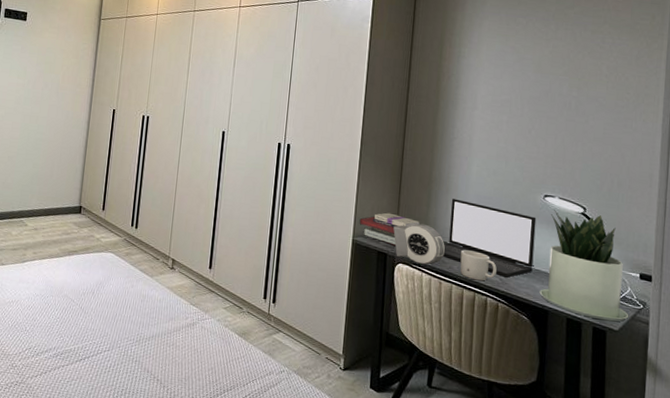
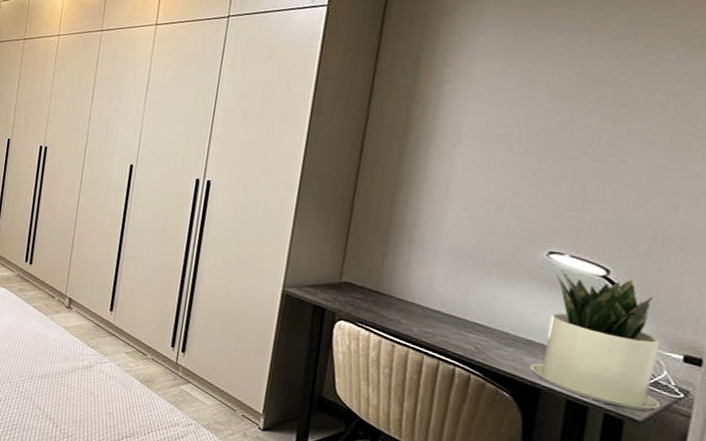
books: present [360,212,420,247] -> none [293,262,371,301]
alarm clock: present [393,223,445,266] -> none [335,276,403,325]
laptop: present [443,199,537,278] -> none [399,250,535,347]
mug: present [460,250,497,281] -> none [421,310,472,348]

